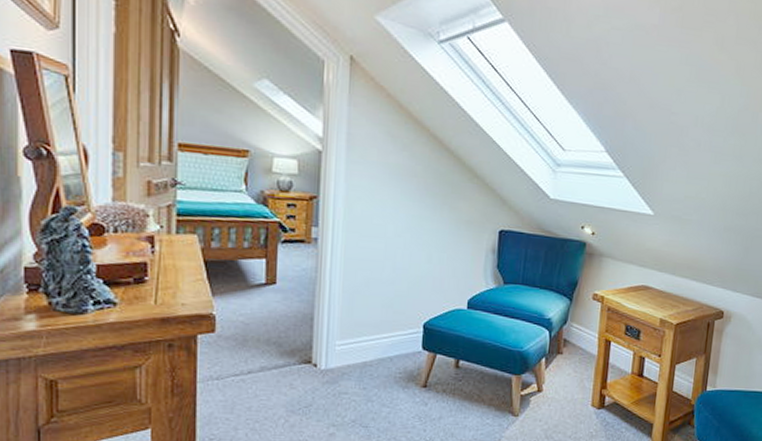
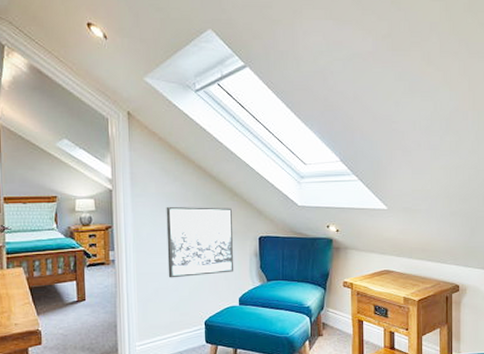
wall art: none [383,180,470,269] -> present [166,206,234,278]

